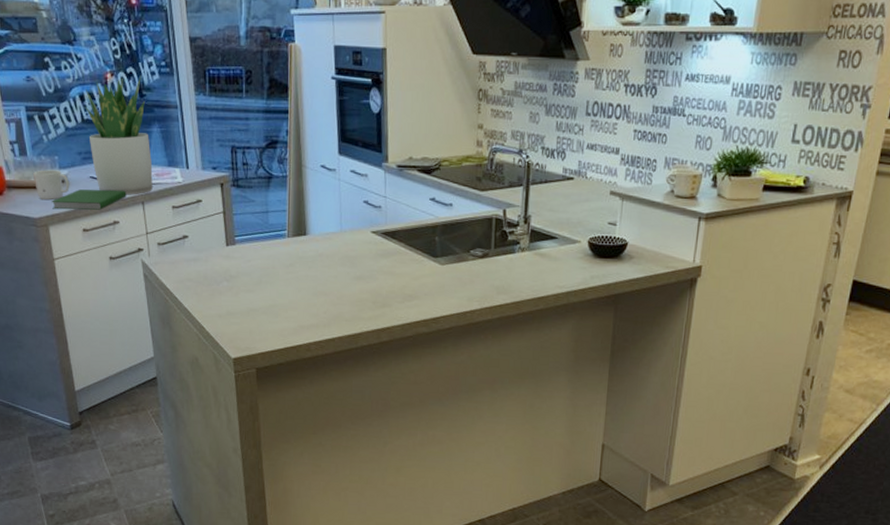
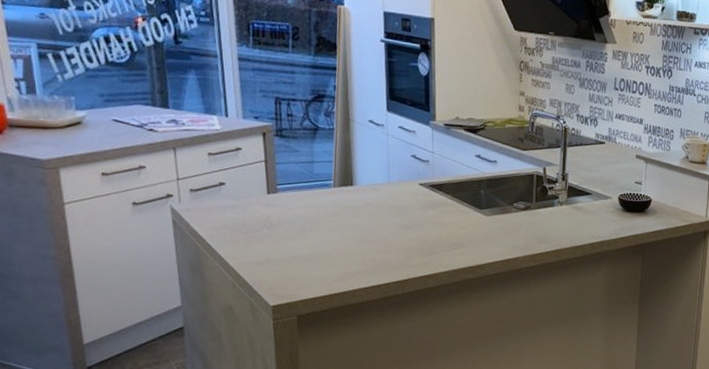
mug: present [33,169,70,200] -> none [43,109,88,141]
hardcover book: present [51,189,126,211] -> none [64,132,156,154]
planter: present [84,75,153,196] -> none [108,23,187,141]

